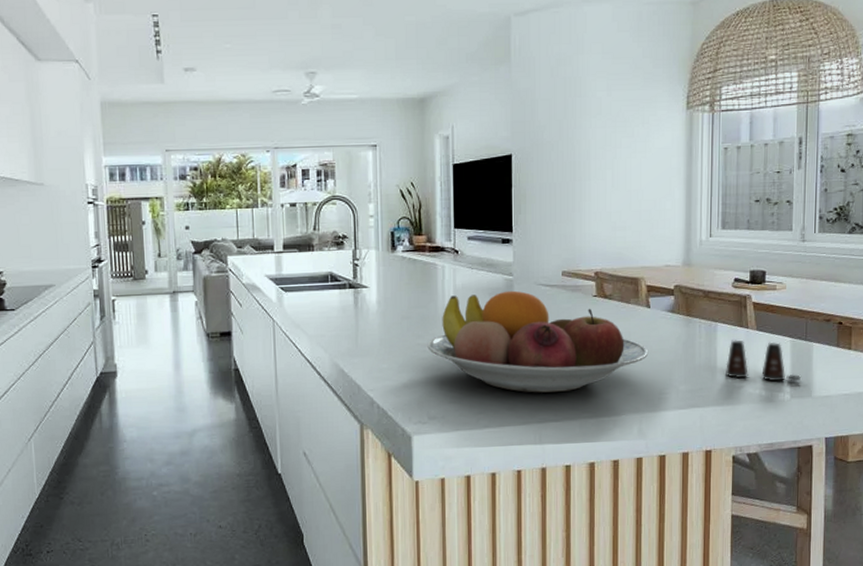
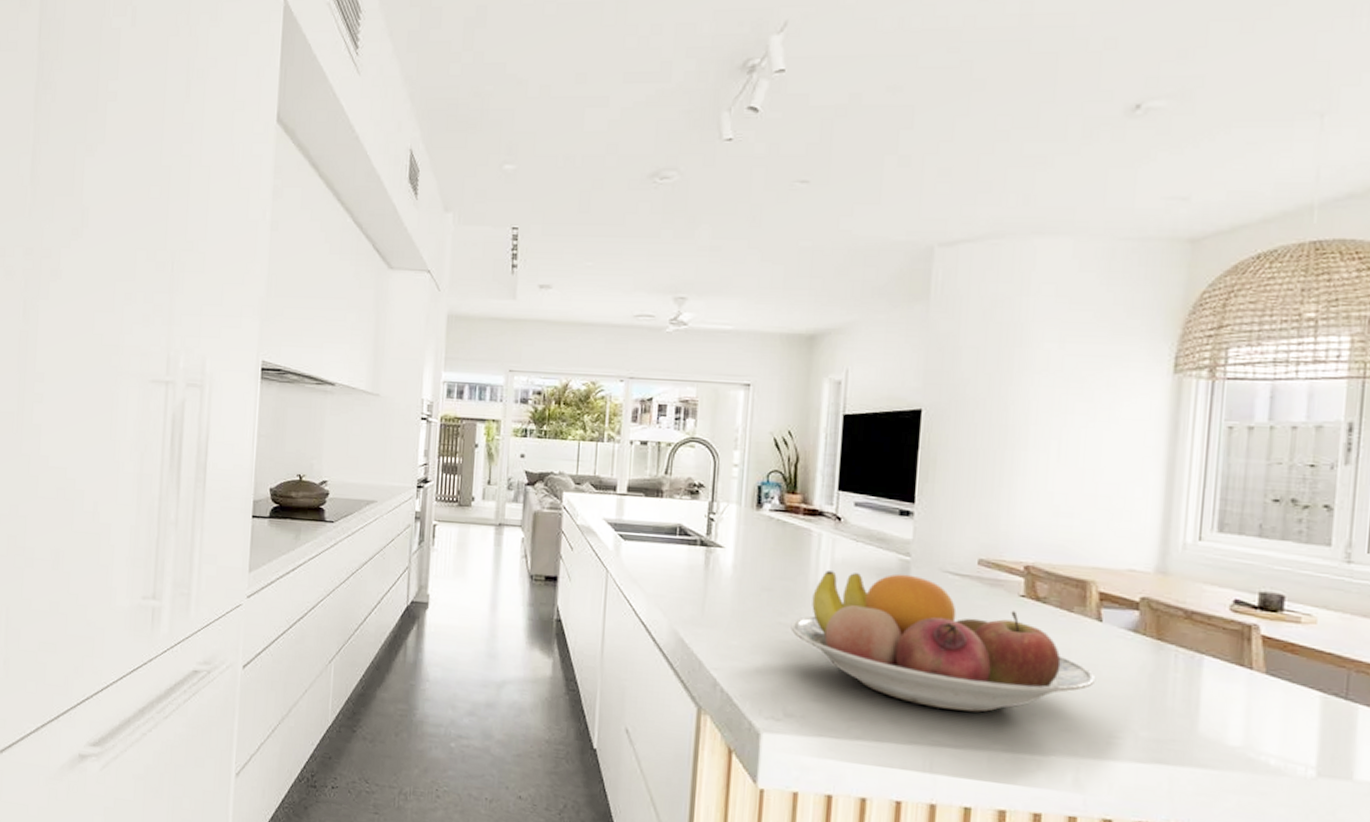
salt shaker: present [726,340,802,382] -> none [1213,681,1337,755]

